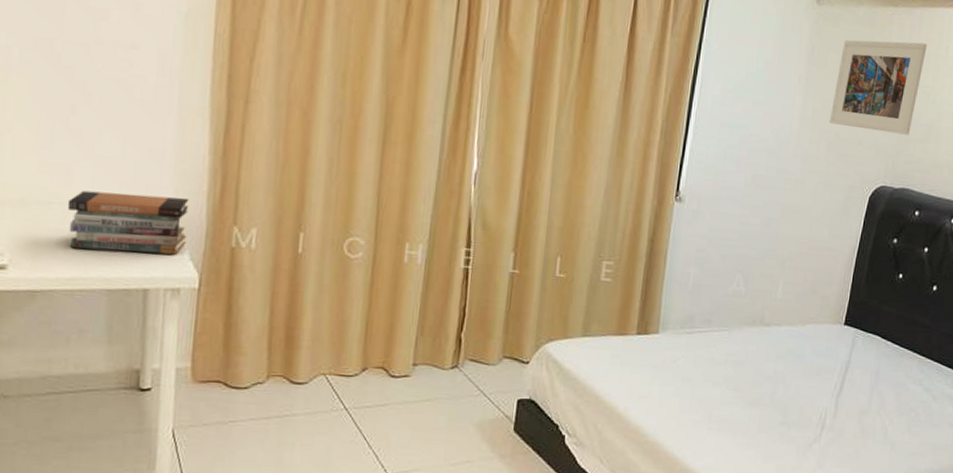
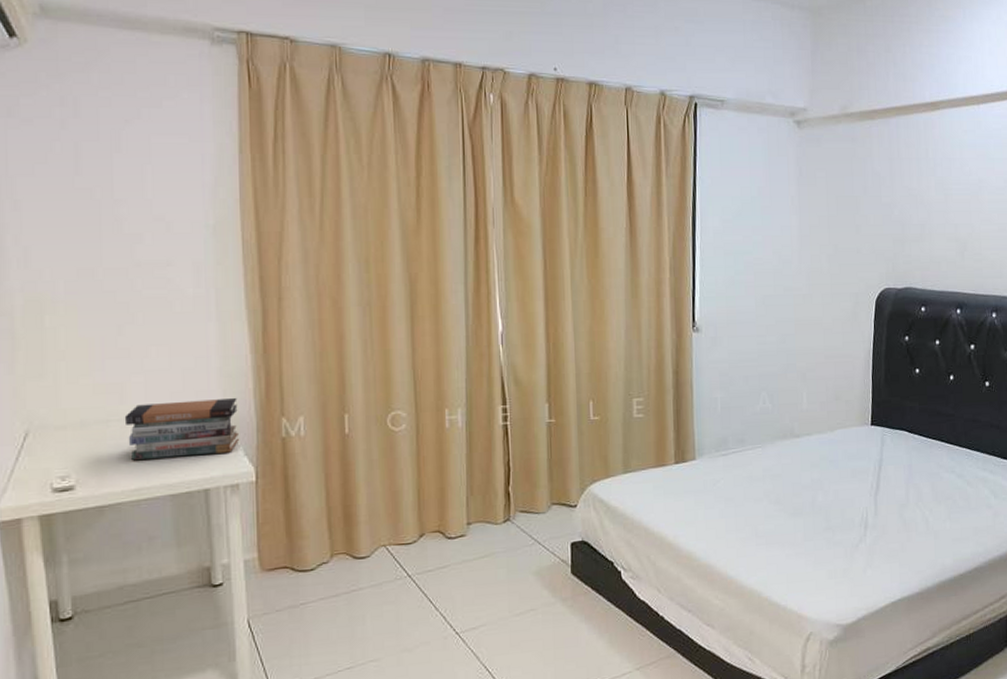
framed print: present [830,39,928,135] -> none [826,149,908,238]

